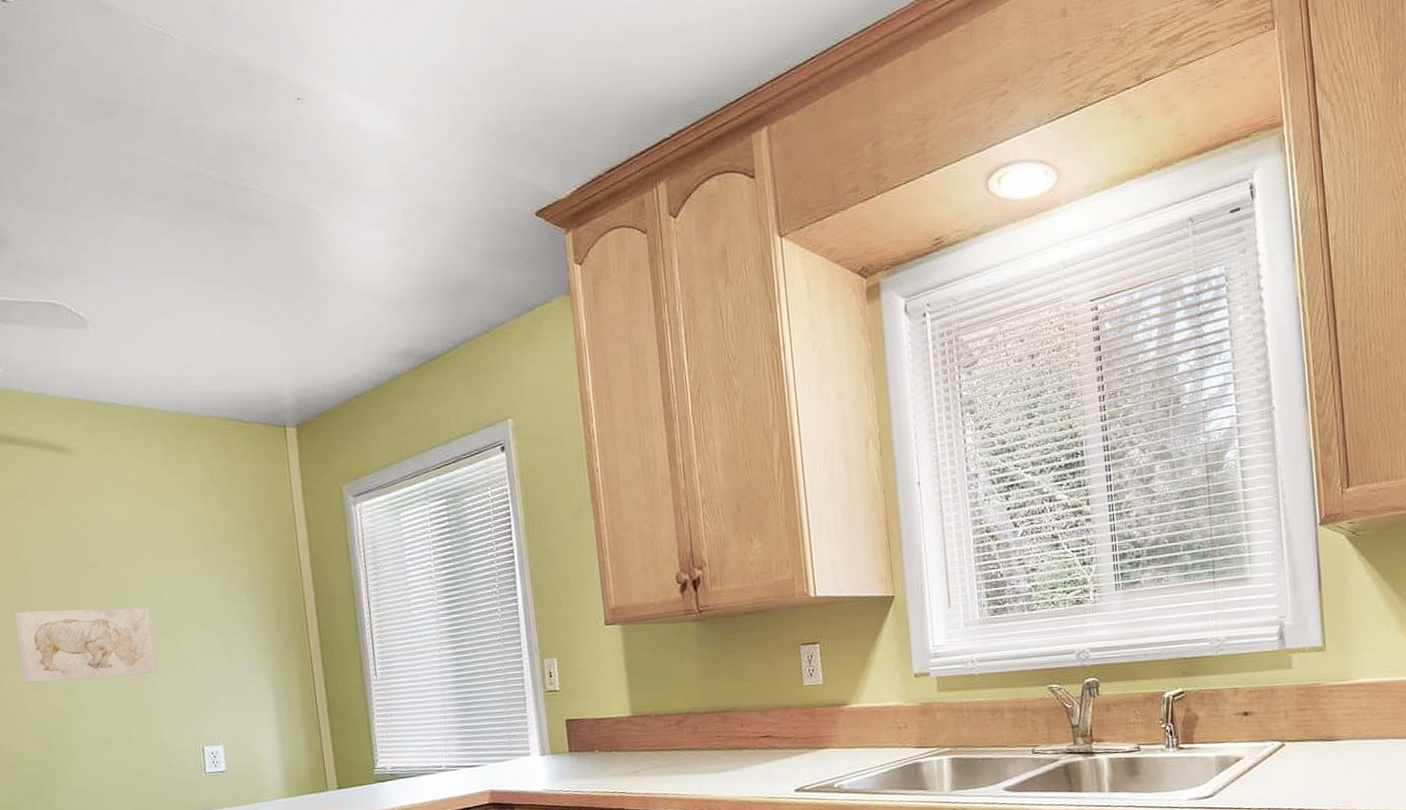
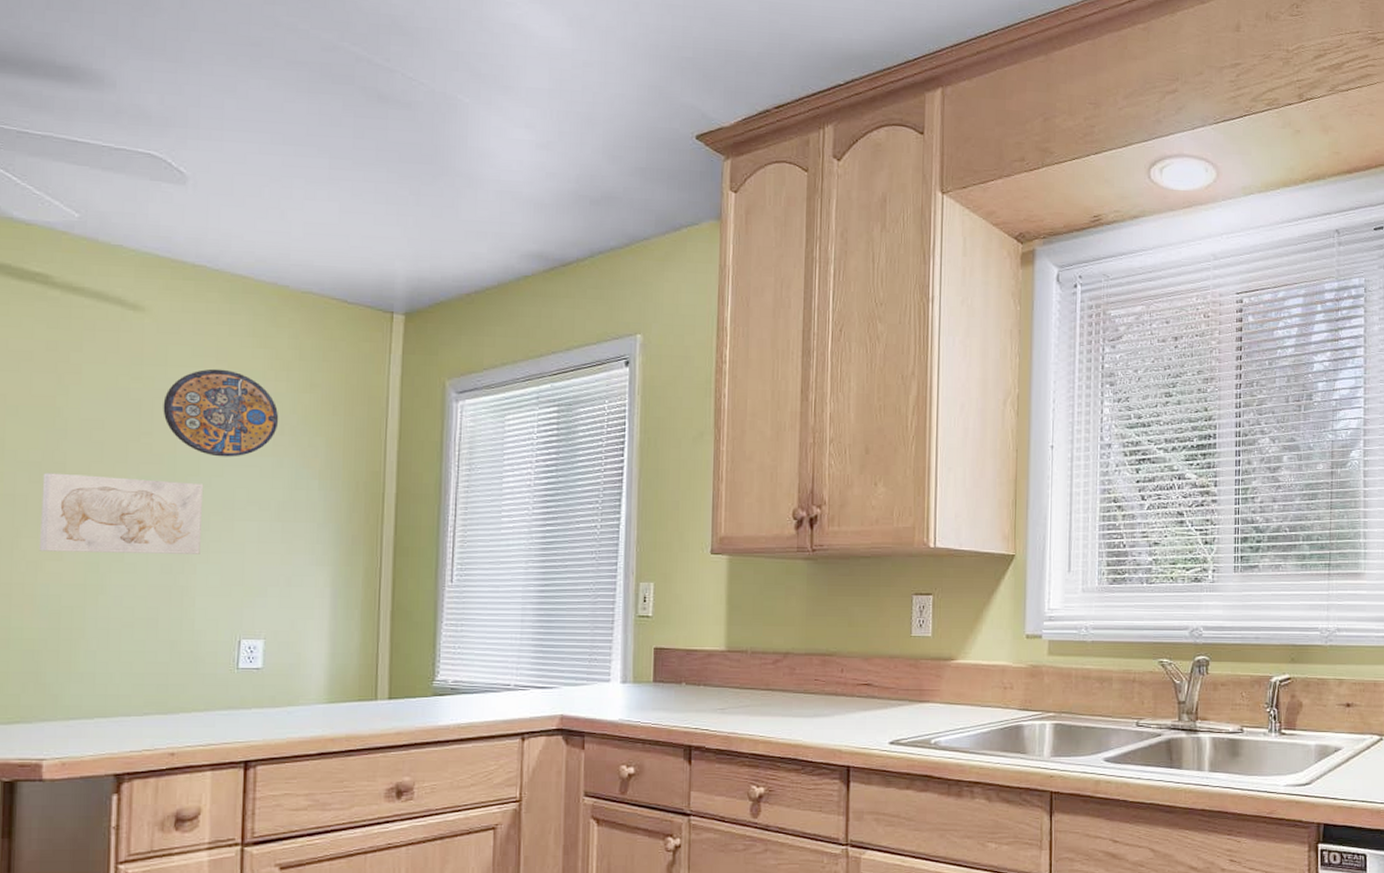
manhole cover: none [102,499,203,581] -> present [163,369,279,457]

